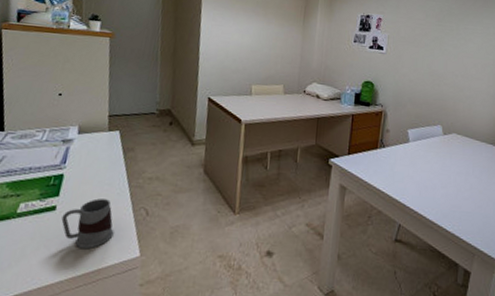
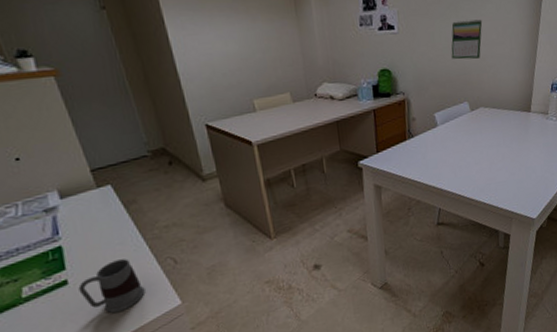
calendar: none [431,52,464,88] -> present [451,19,483,60]

